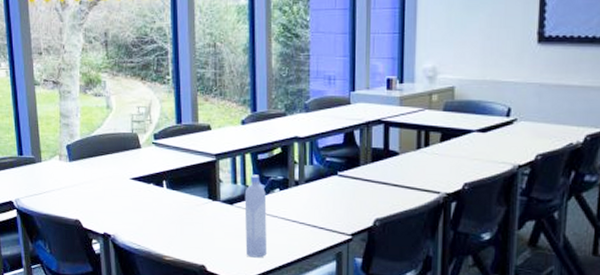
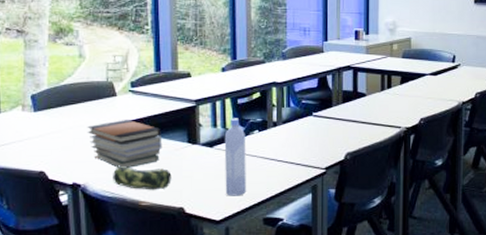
book stack: none [115,172,184,221] -> present [87,120,163,168]
pencil case: none [139,218,193,246] -> present [113,165,172,191]

